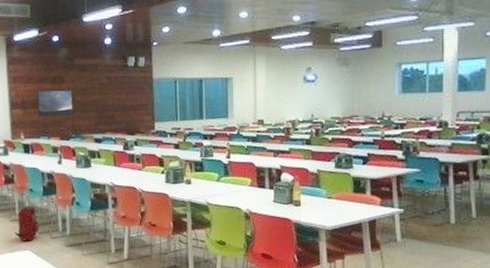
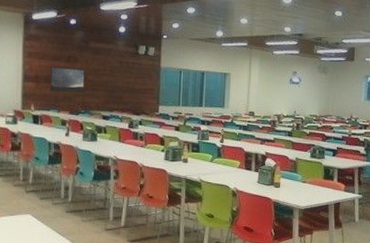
backpack: present [14,205,40,241] -> none [16,172,42,206]

